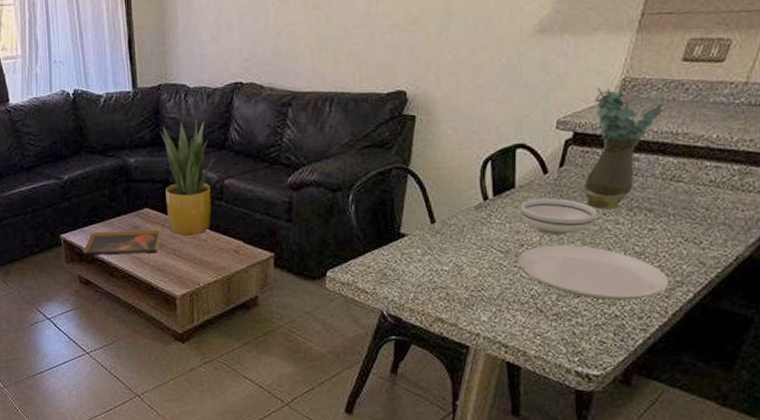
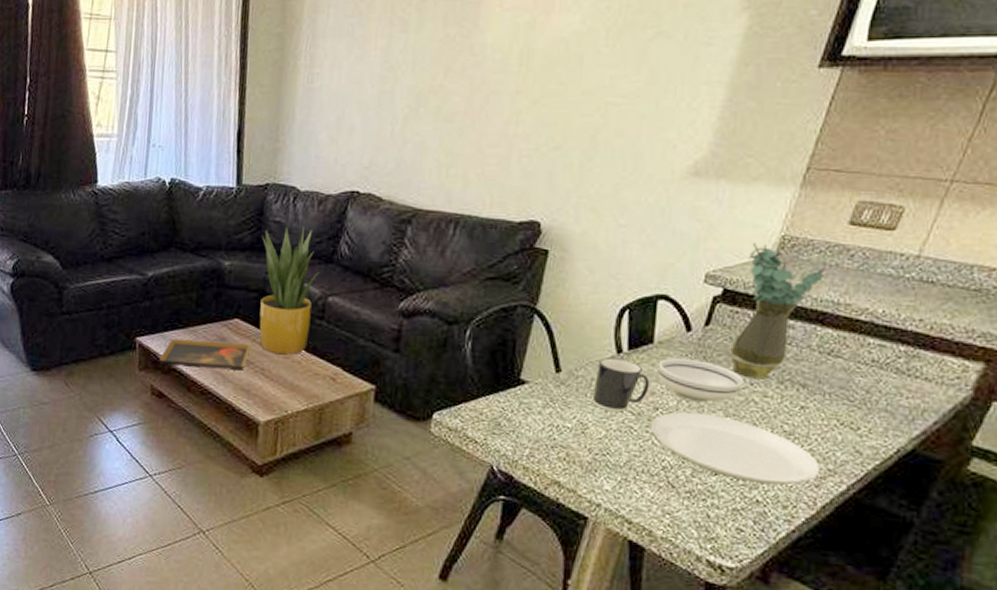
mug: none [464,205,514,253] -> present [592,357,650,413]

